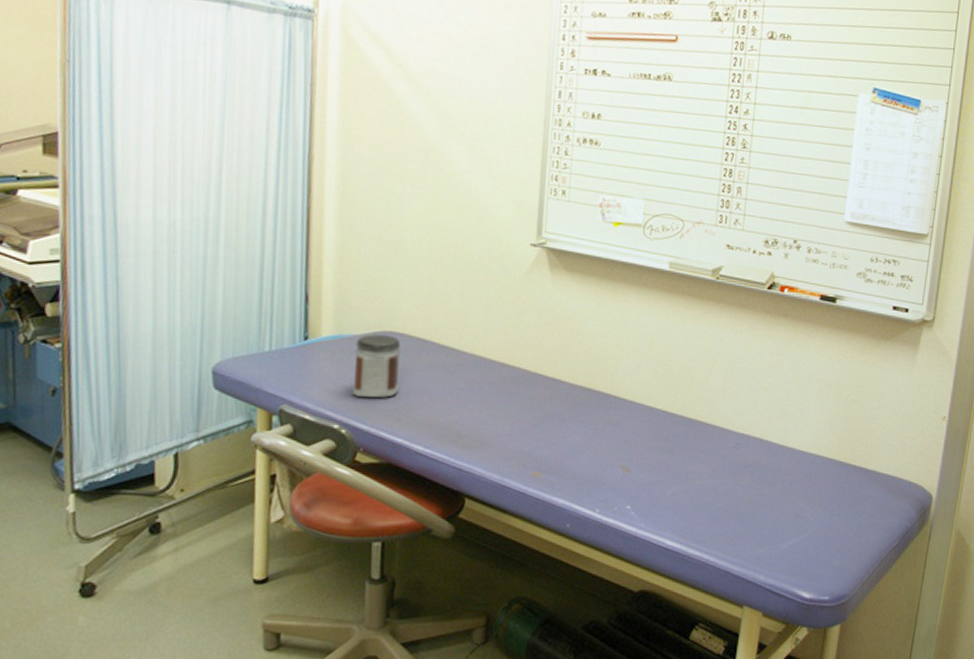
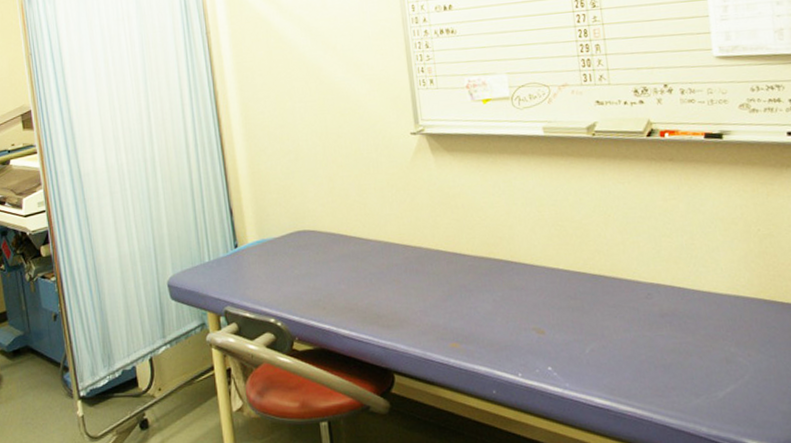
jar: present [352,334,401,398] -> none [277,234,319,292]

